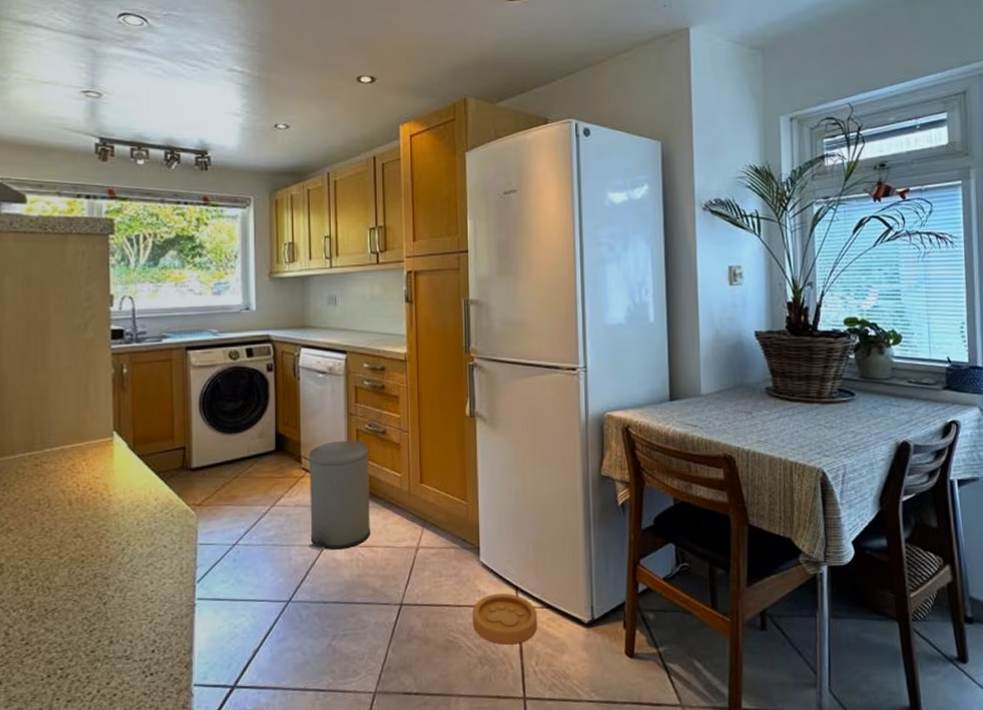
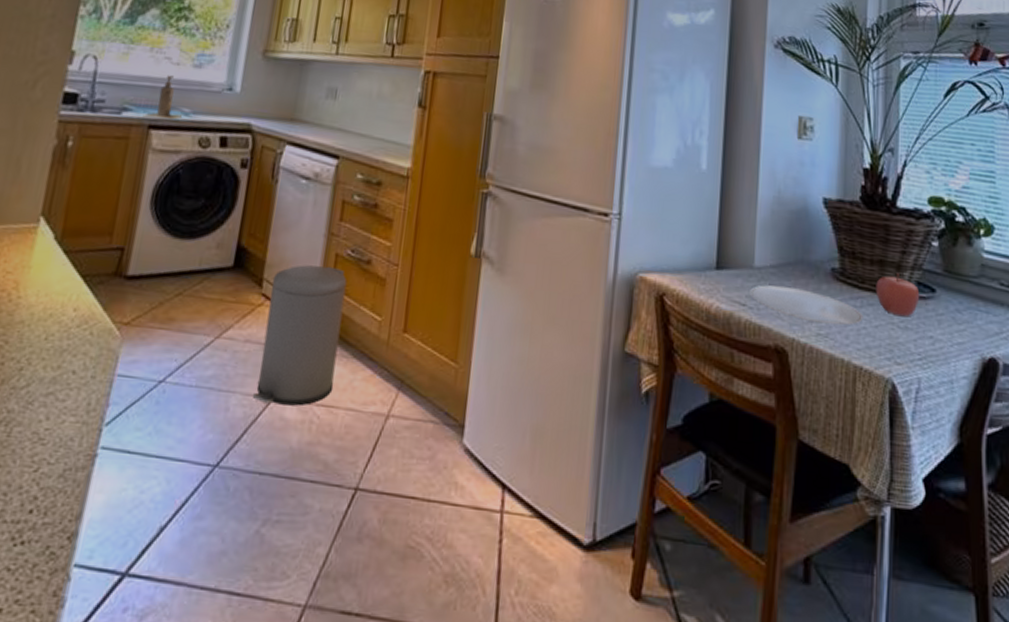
soap dispenser: none [179,304,211,341] -> present [142,75,182,120]
pet bowl: present [472,593,538,645] -> none [442,490,526,563]
plate: none [699,407,796,433] -> present [749,285,864,326]
fruit: none [804,384,842,419] -> present [875,272,920,317]

